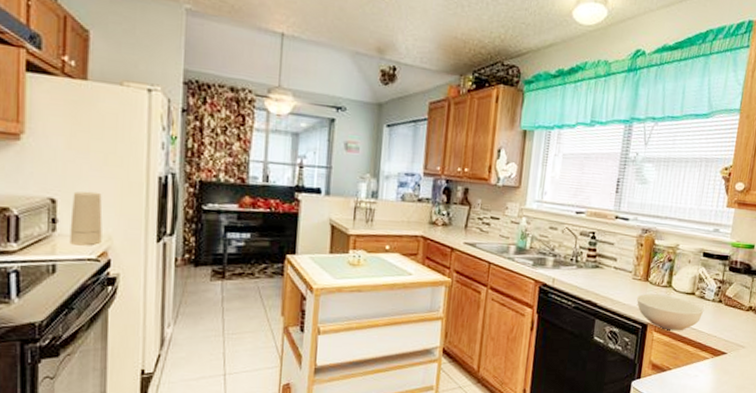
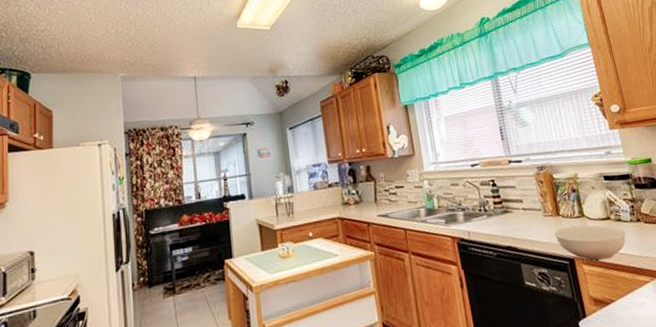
canister: present [69,191,103,246] -> none [46,238,71,289]

